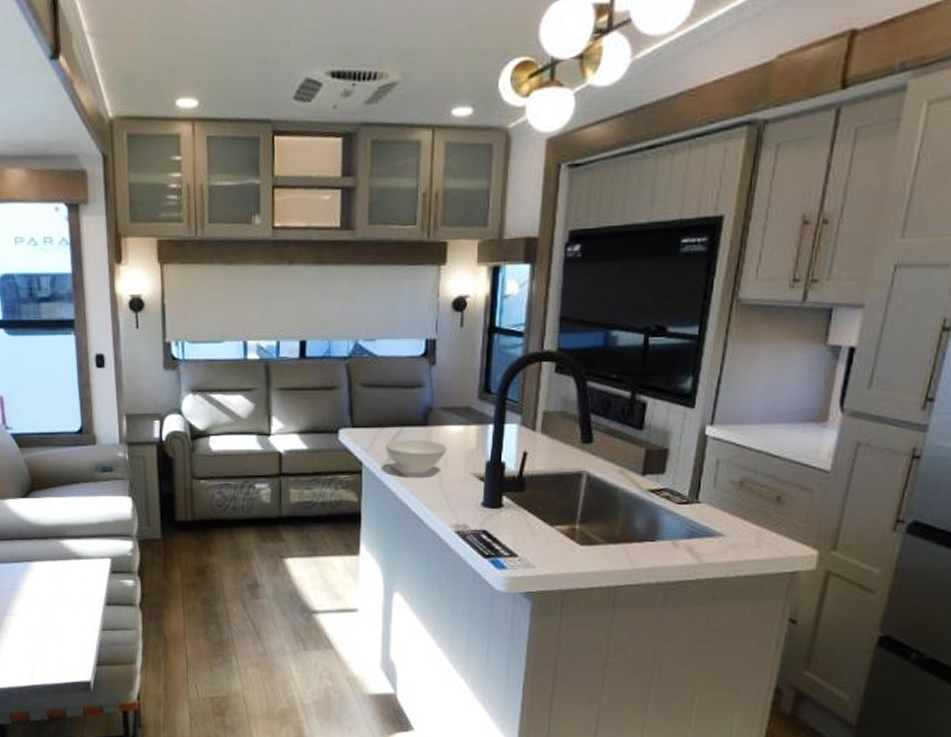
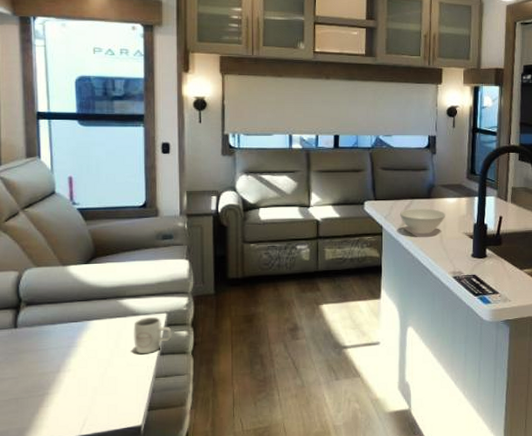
mug: none [76,562,118,603] -> present [133,317,172,354]

